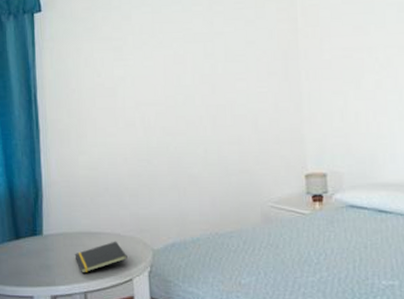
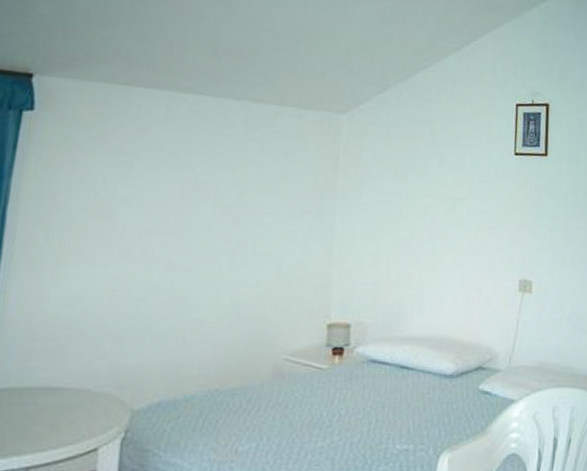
notepad: present [74,241,128,273] -> none [20,399,96,442]

